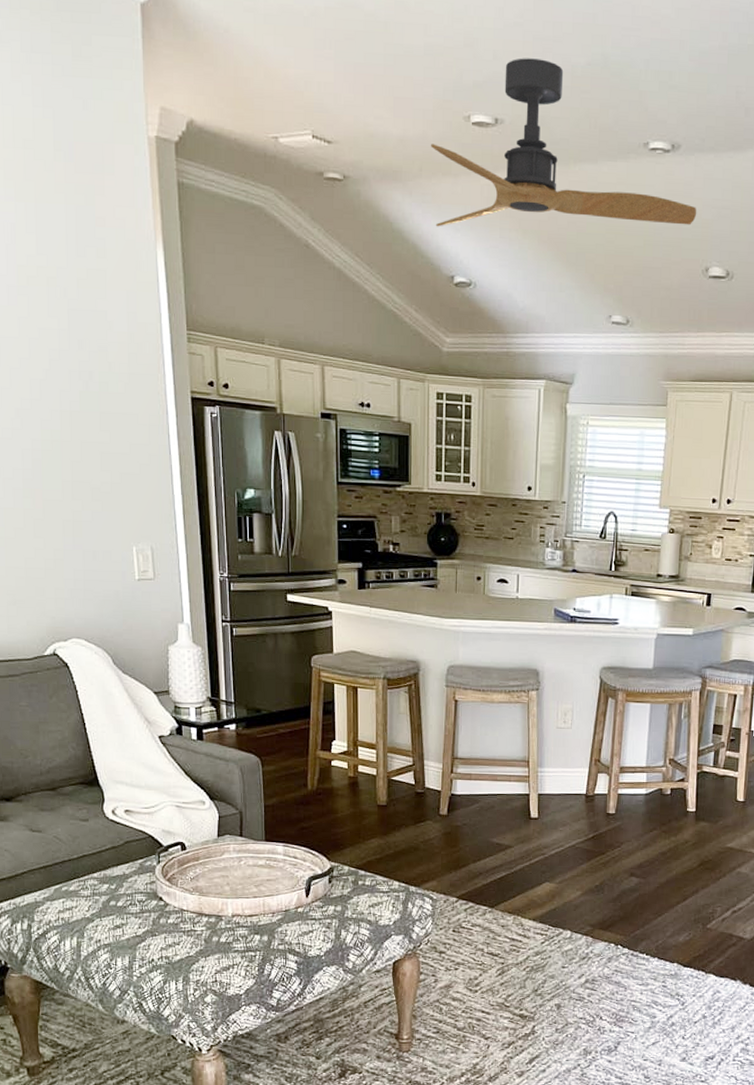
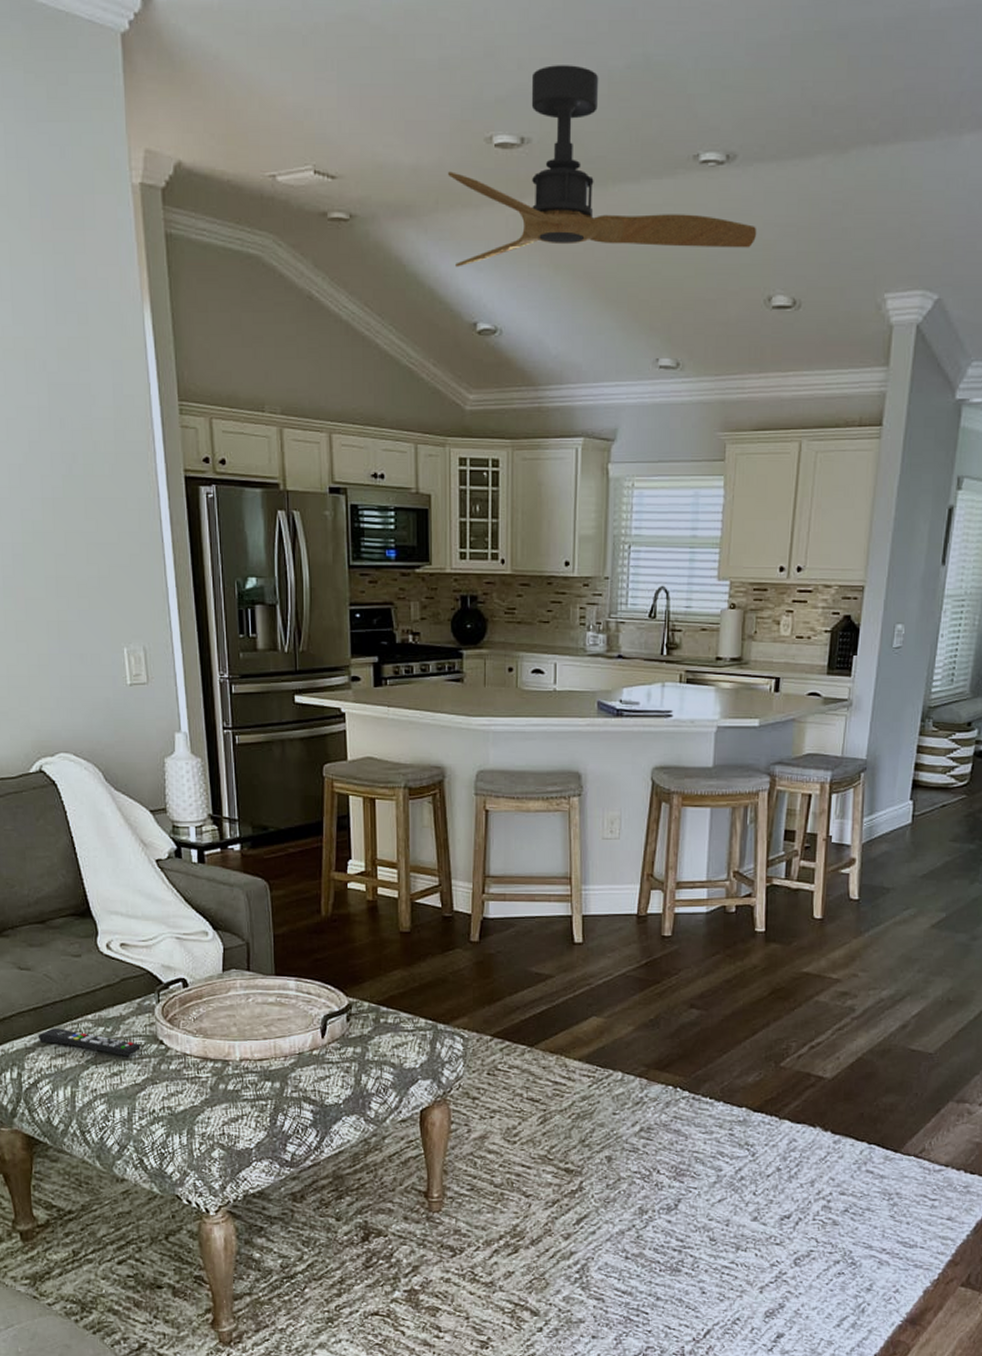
remote control: none [47,885,142,911] -> present [38,1028,141,1057]

